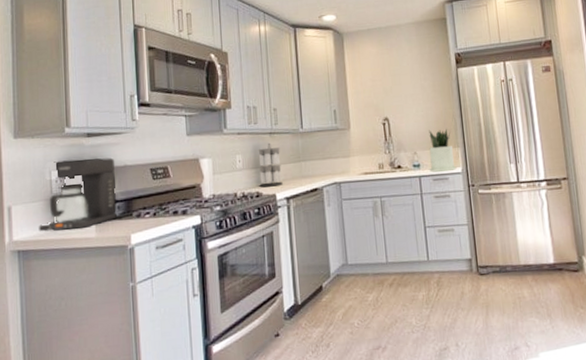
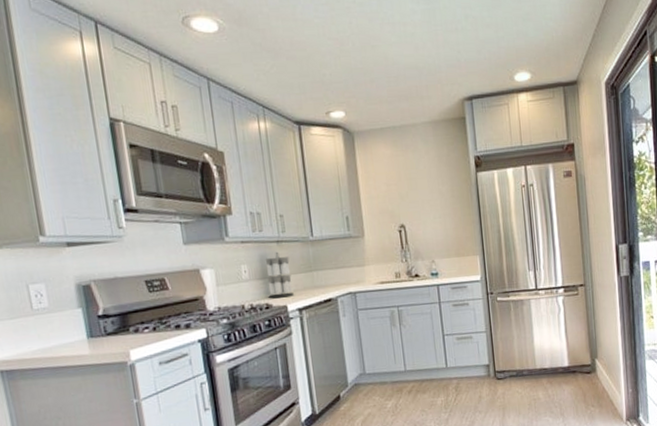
coffee maker: present [38,157,118,232] -> none [21,269,113,351]
planter: present [429,128,457,173] -> none [447,235,476,281]

